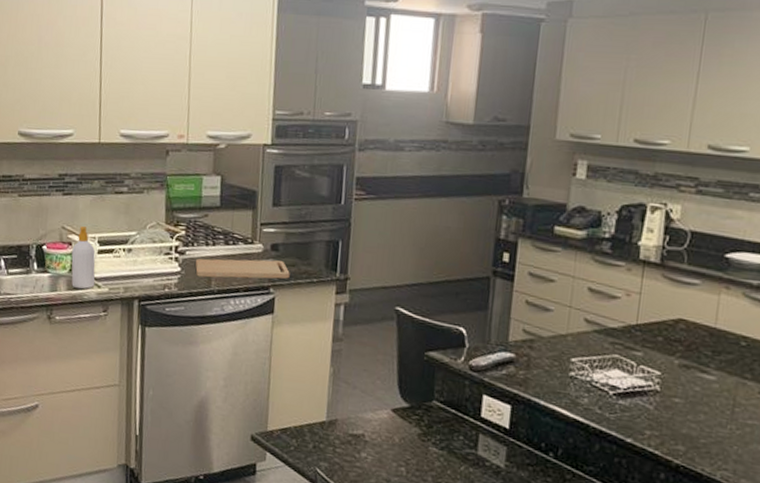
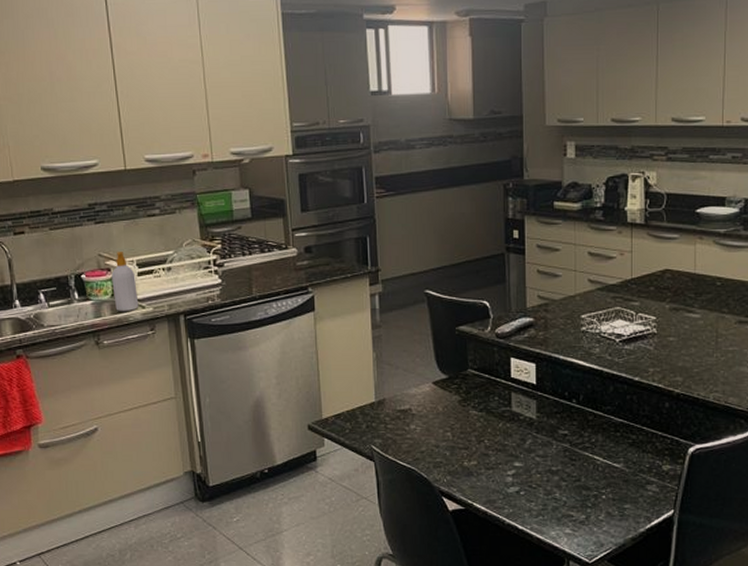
cutting board: present [195,258,290,279] -> none [235,262,325,286]

